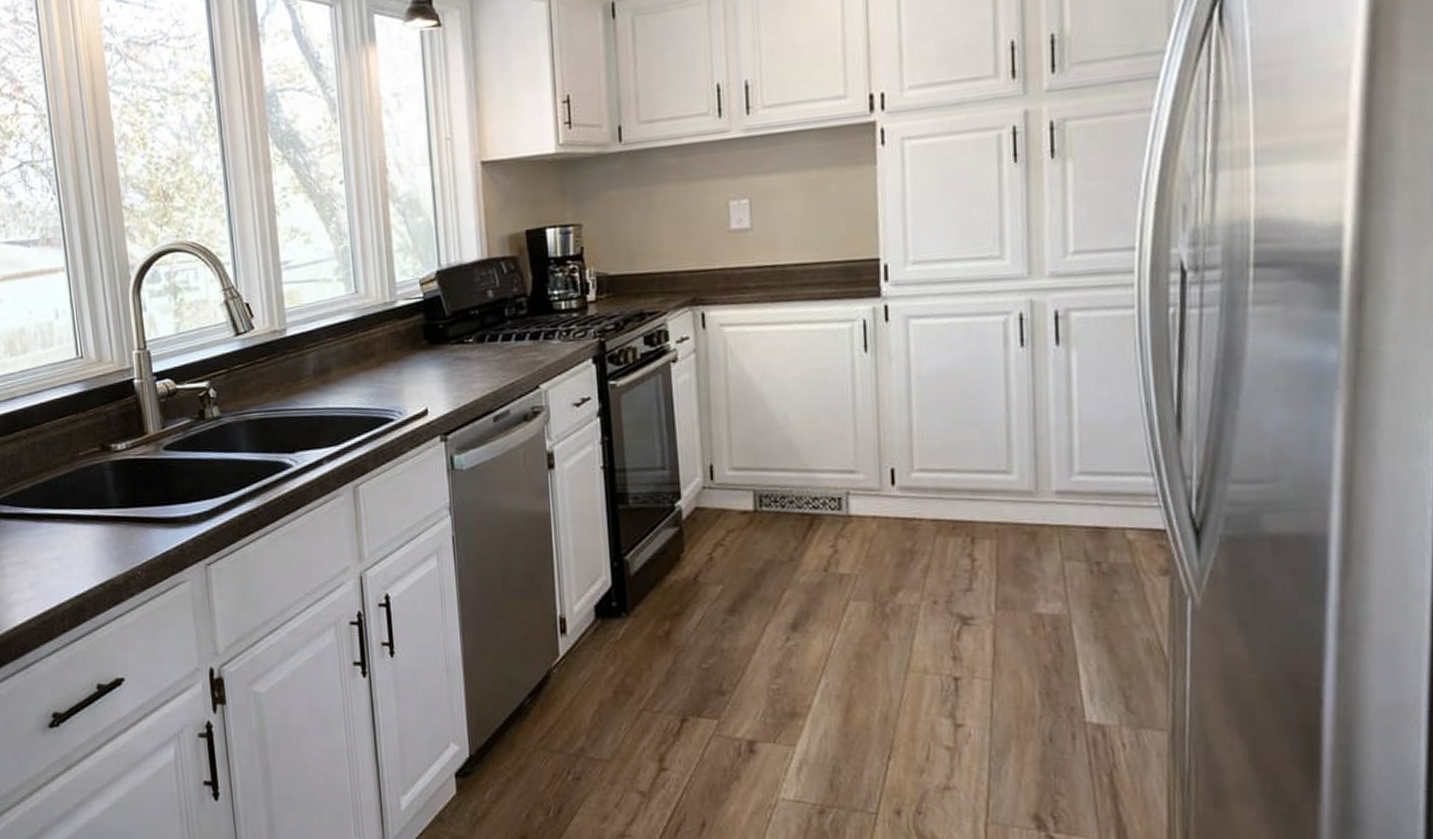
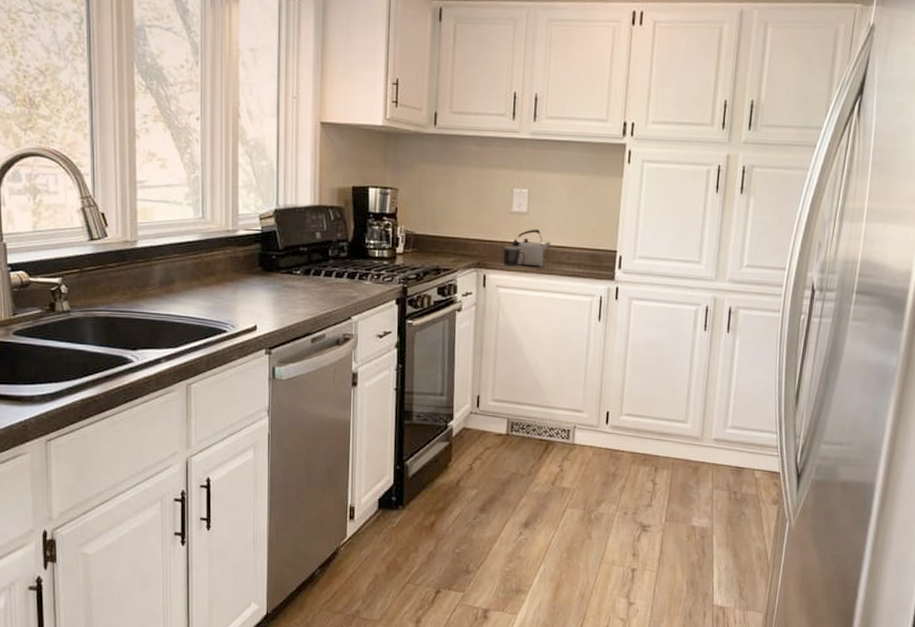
mug: none [724,272,755,302] -> present [502,246,526,269]
kettle: none [734,247,788,295] -> present [511,229,552,267]

